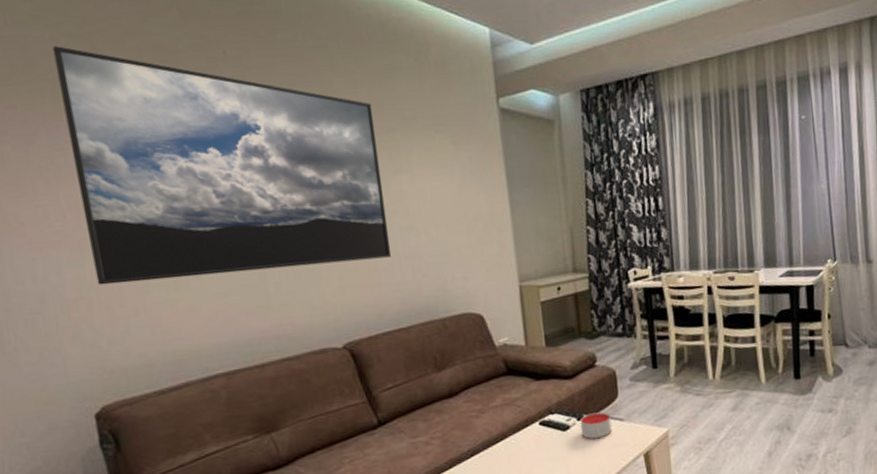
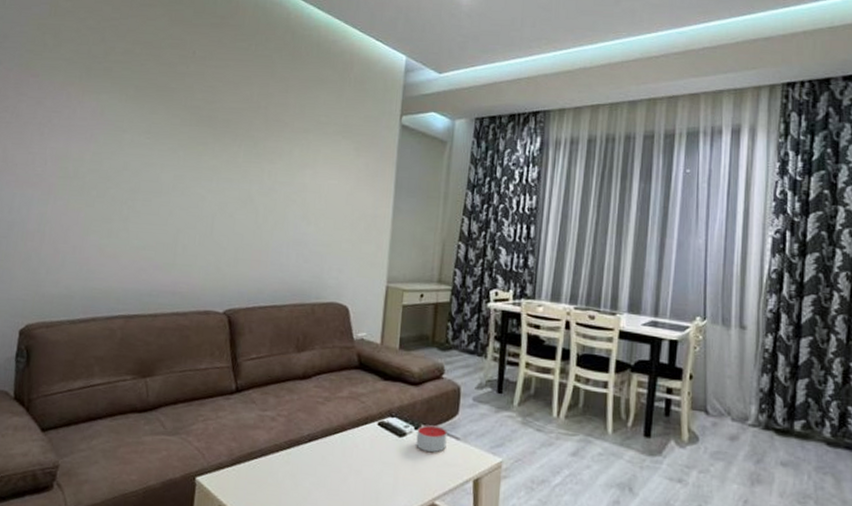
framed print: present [52,46,392,285] -> none [53,35,296,240]

